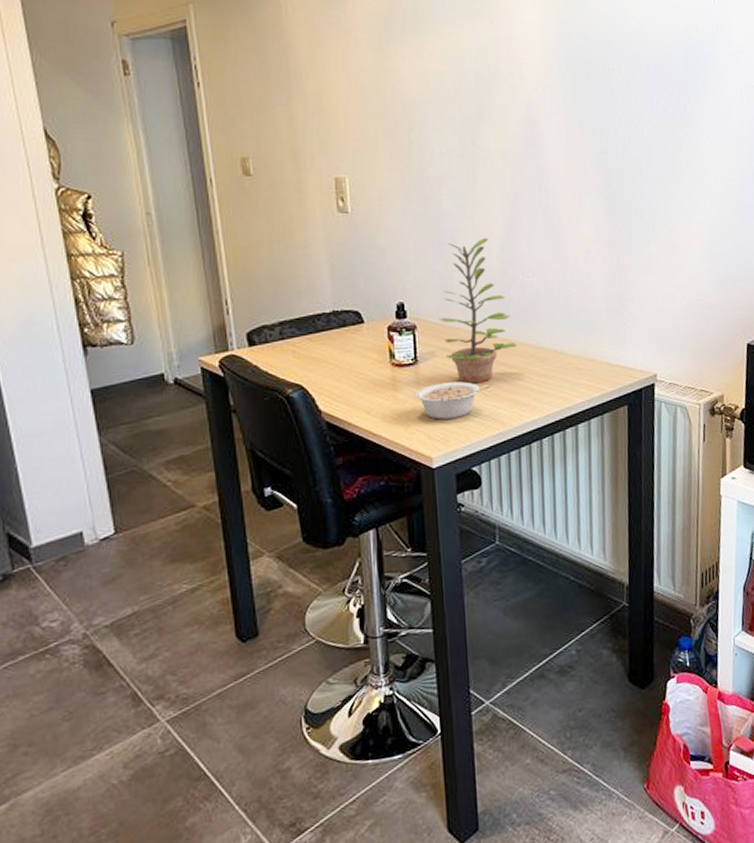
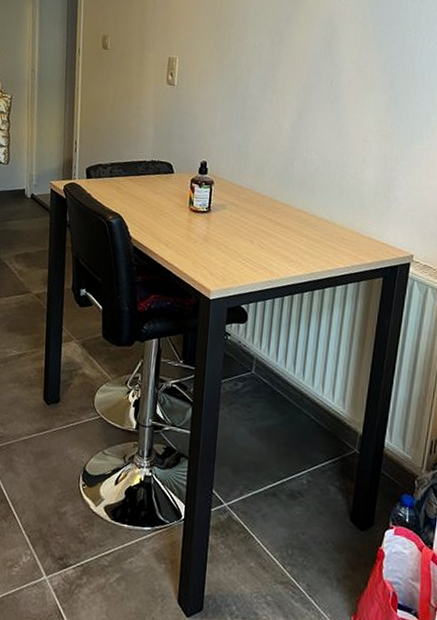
legume: present [415,381,490,420] -> none [204,231,266,262]
plant: present [439,237,518,384] -> none [232,117,294,237]

